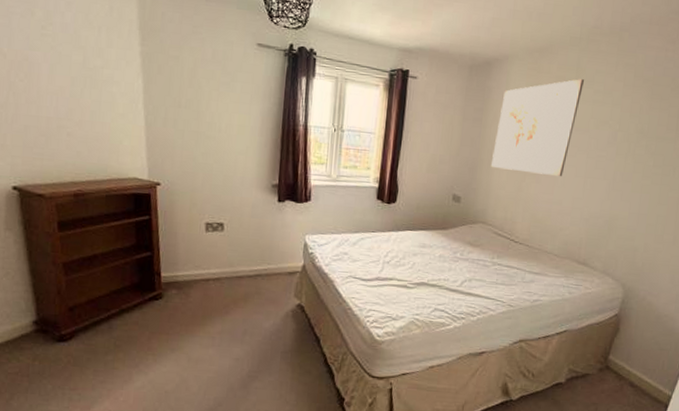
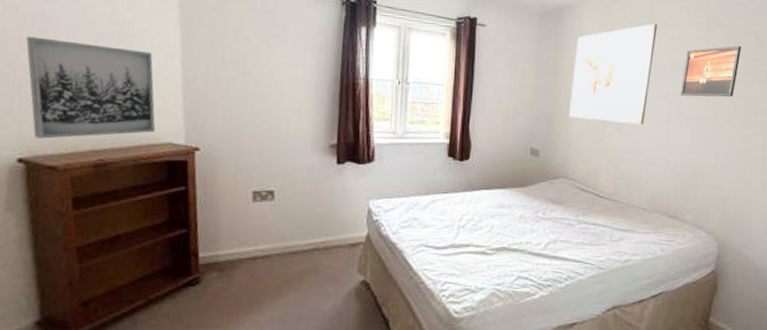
wall art: none [14,80,124,171] -> present [26,36,156,139]
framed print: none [600,102,668,153] -> present [680,46,742,97]

